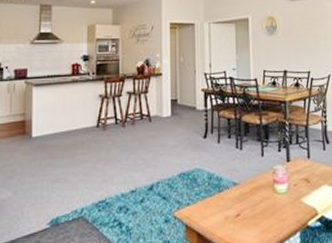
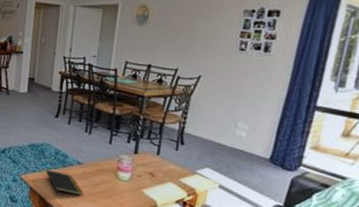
notepad: none [200,199,244,229] -> present [45,169,84,196]

